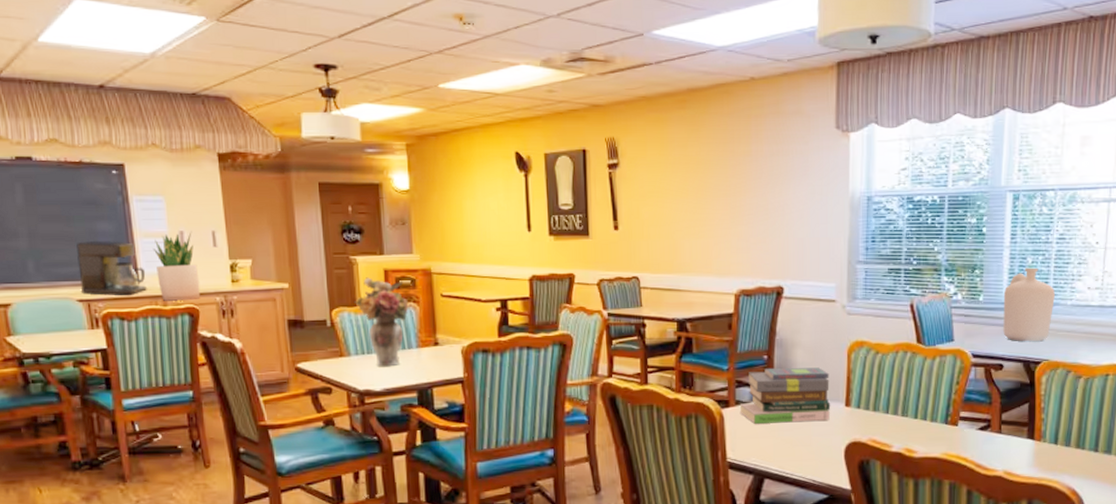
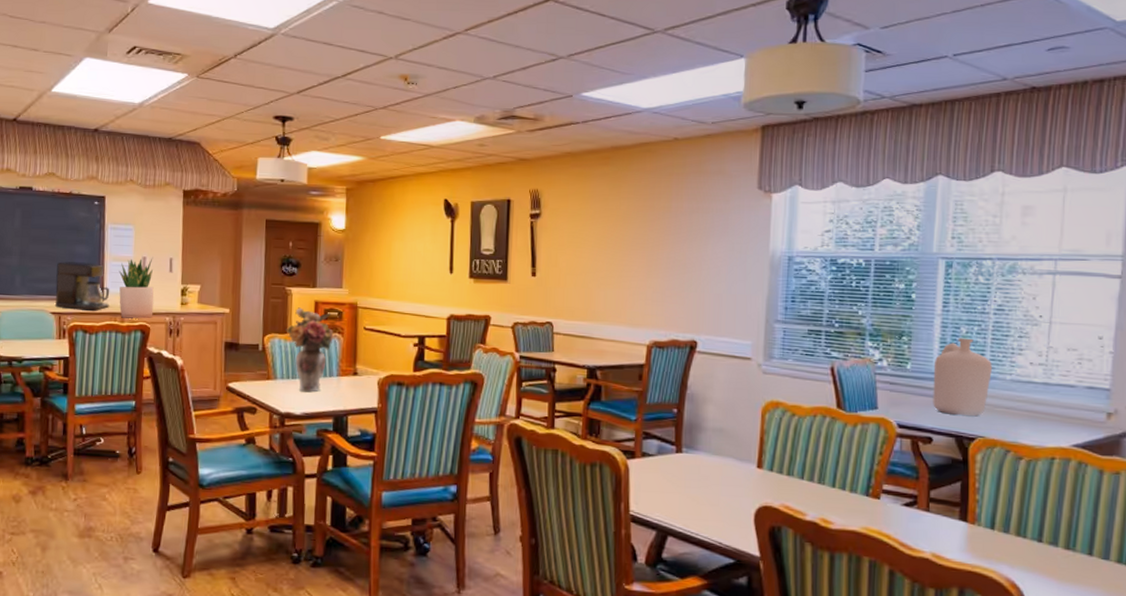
books: present [739,367,831,424] -> none [645,421,742,481]

